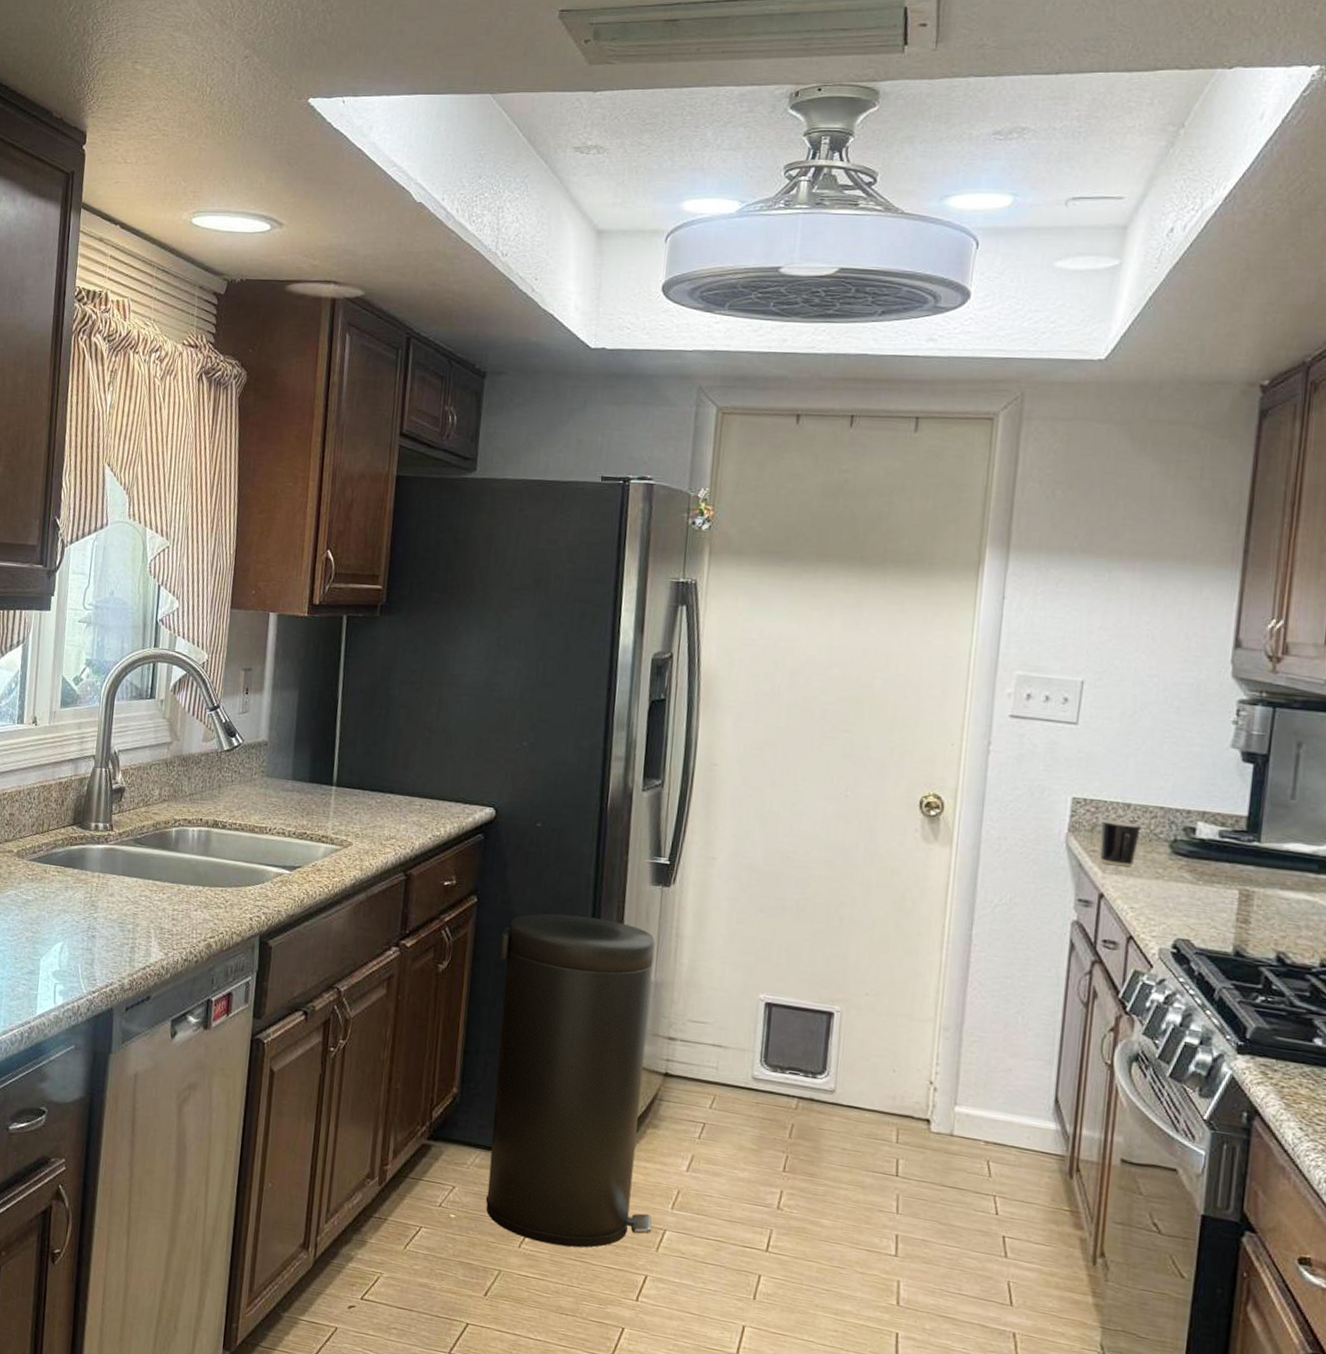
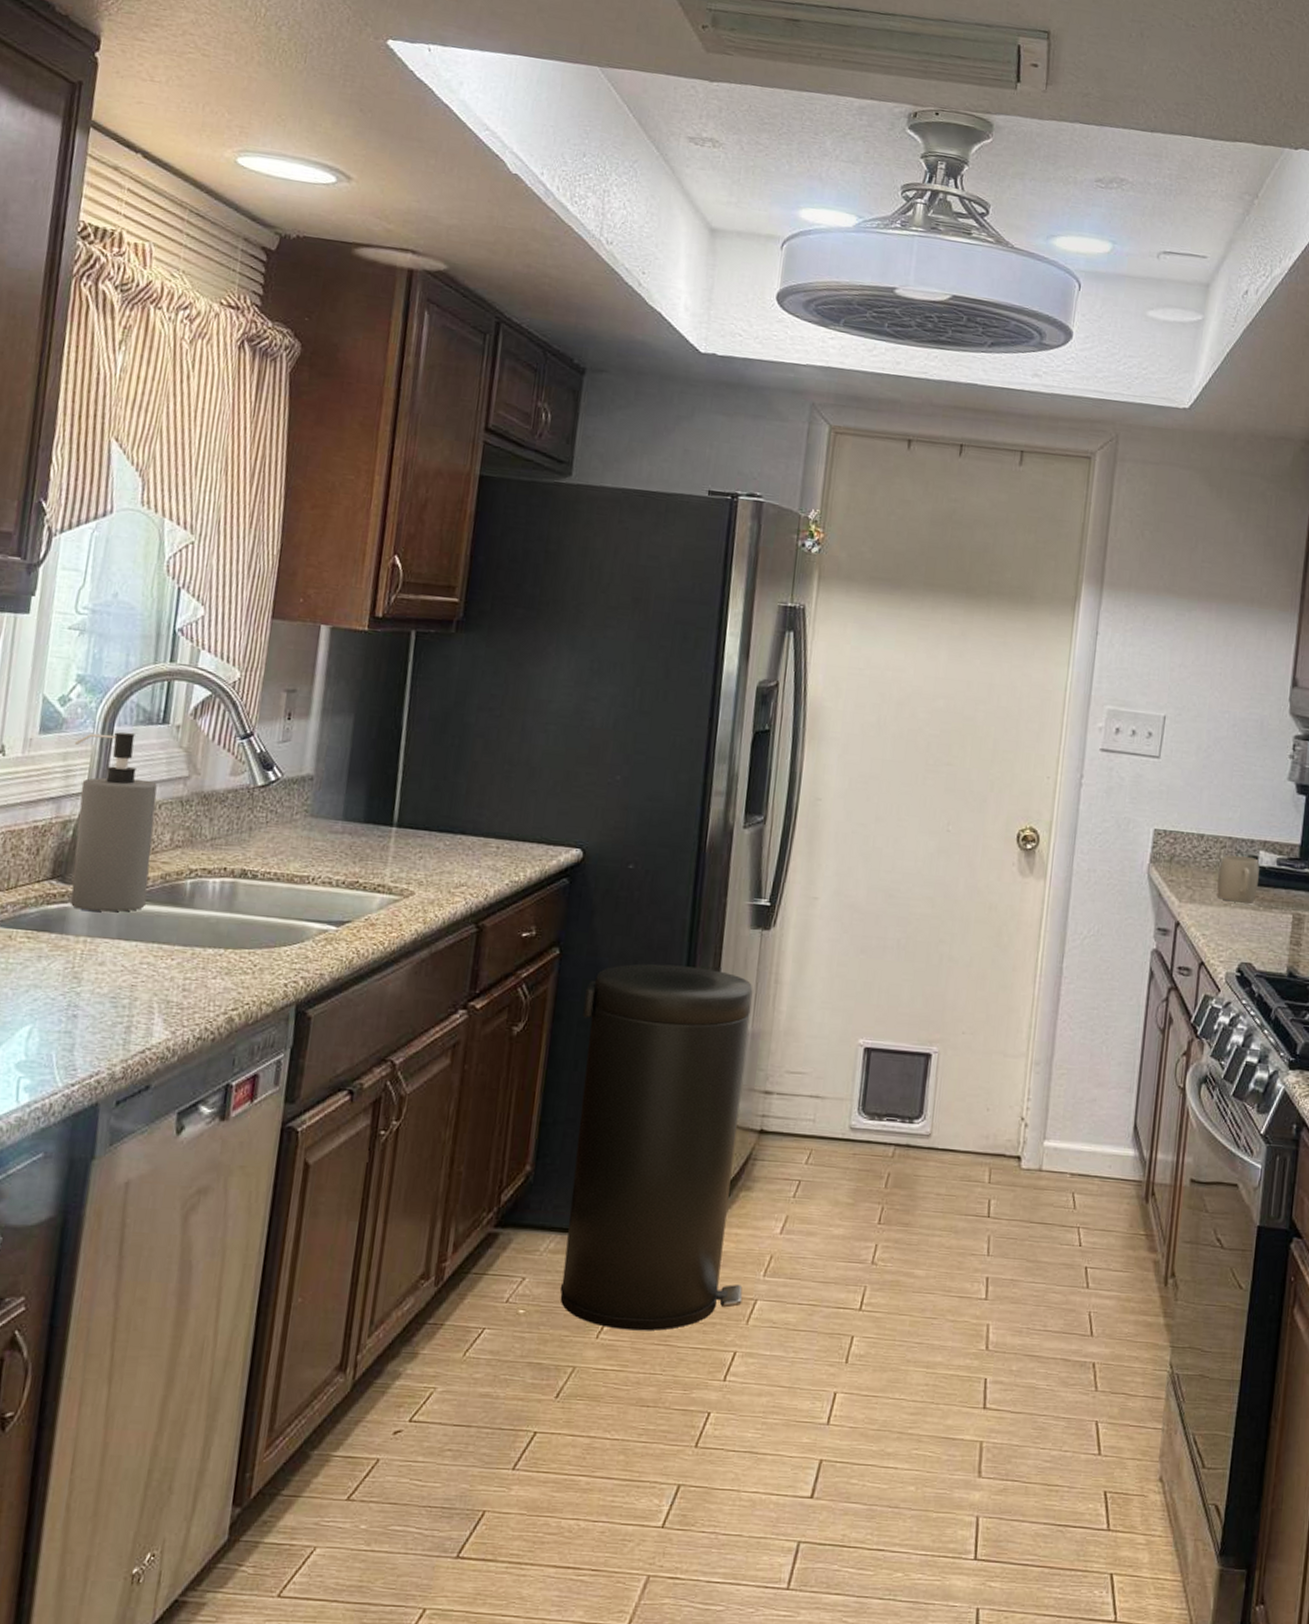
soap dispenser: none [87,706,148,853] -> present [70,732,157,912]
mug: present [1099,820,1141,868] -> none [1176,850,1213,896]
mug: none [1146,825,1199,877] -> present [1216,855,1260,903]

